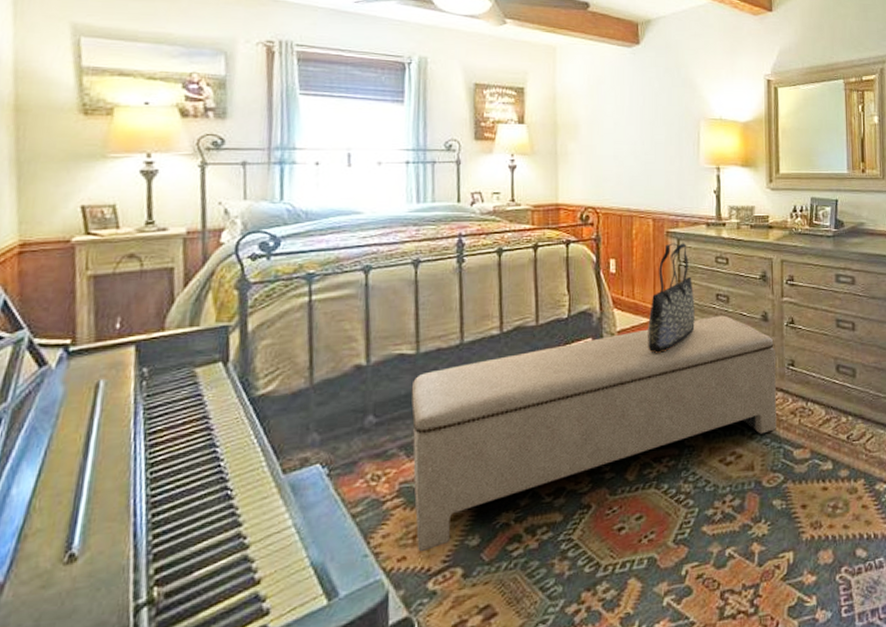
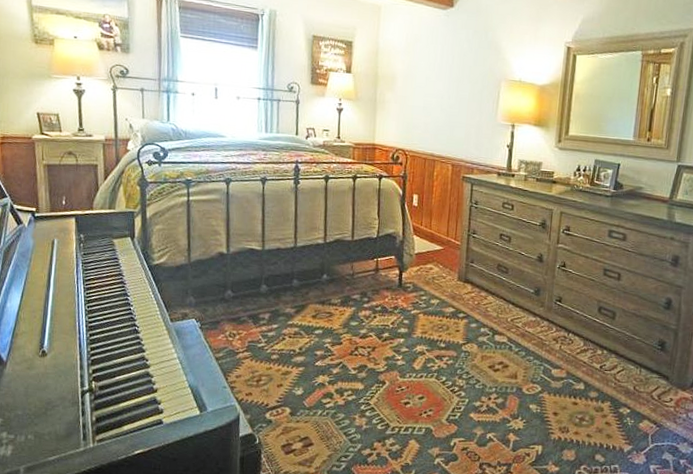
bench: present [410,315,777,552] -> none [257,252,546,392]
tote bag: present [648,243,695,353] -> none [439,186,481,276]

